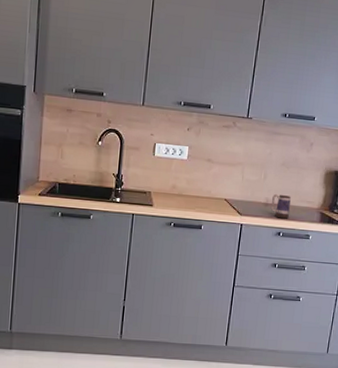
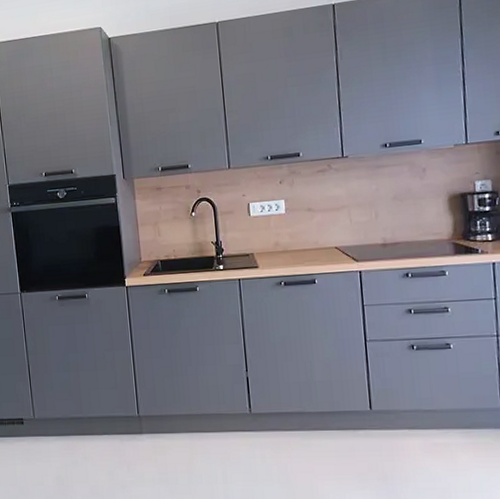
mug: present [271,194,291,219] -> none [390,231,415,258]

